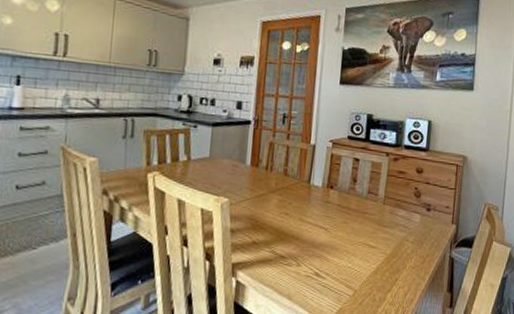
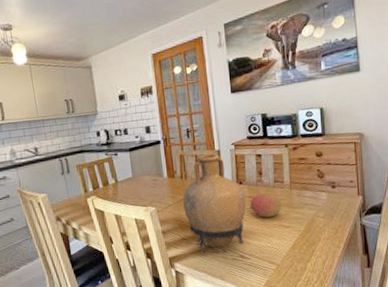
vase: none [261,147,334,266] -> present [182,153,246,255]
fruit: none [336,203,372,232] -> present [250,193,282,218]

